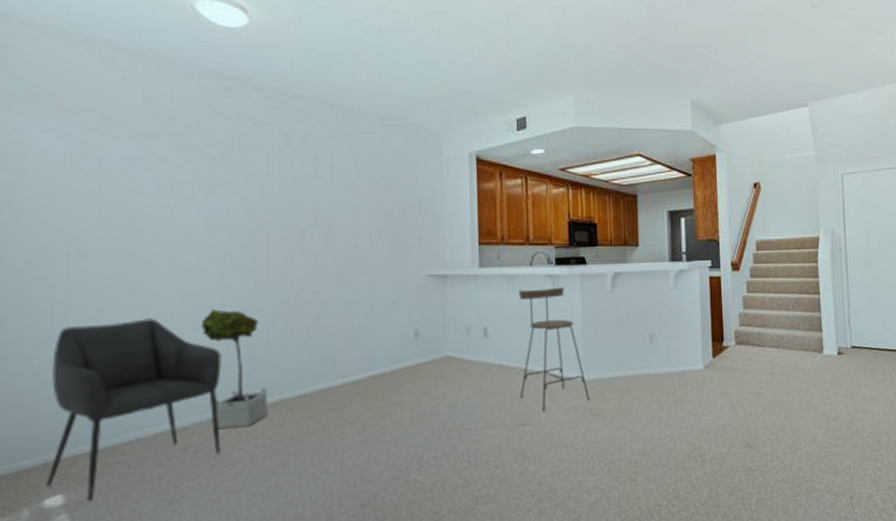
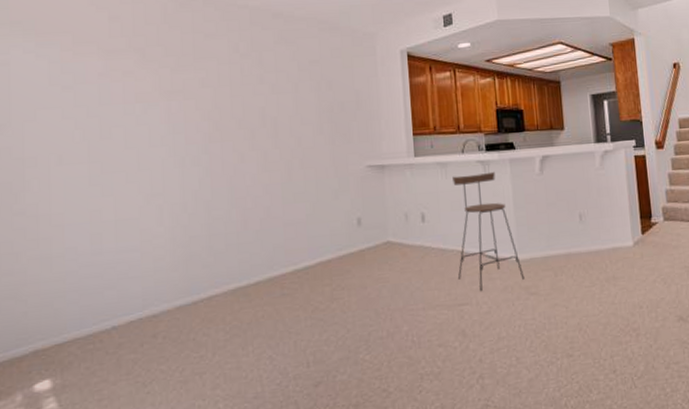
armchair: present [46,318,222,501] -> none [35,216,187,385]
potted tree: present [201,309,268,430] -> none [165,205,228,317]

